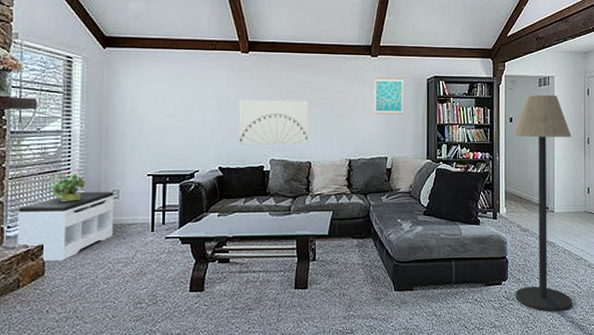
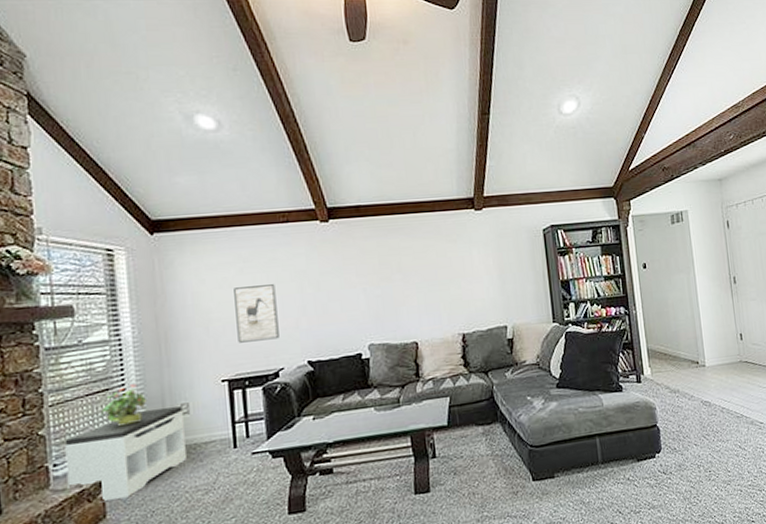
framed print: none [164,100,199,146] -> present [234,284,279,343]
wall art: present [239,100,309,145] -> none [324,270,412,332]
wall art: present [374,78,403,115] -> none [481,232,519,277]
floor lamp: present [513,94,572,312] -> none [649,231,738,482]

